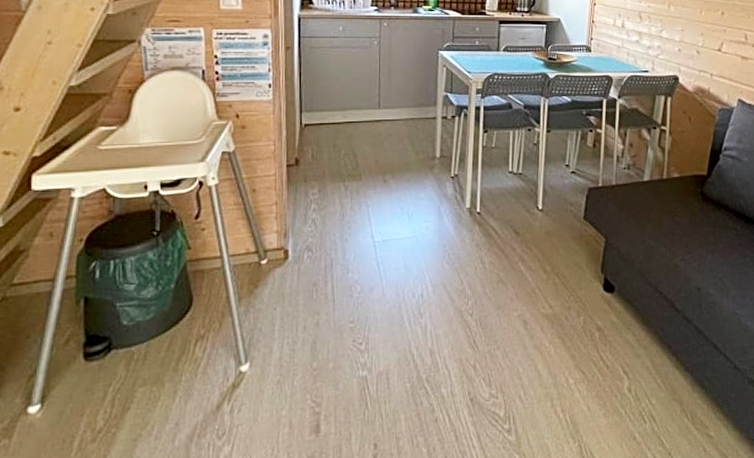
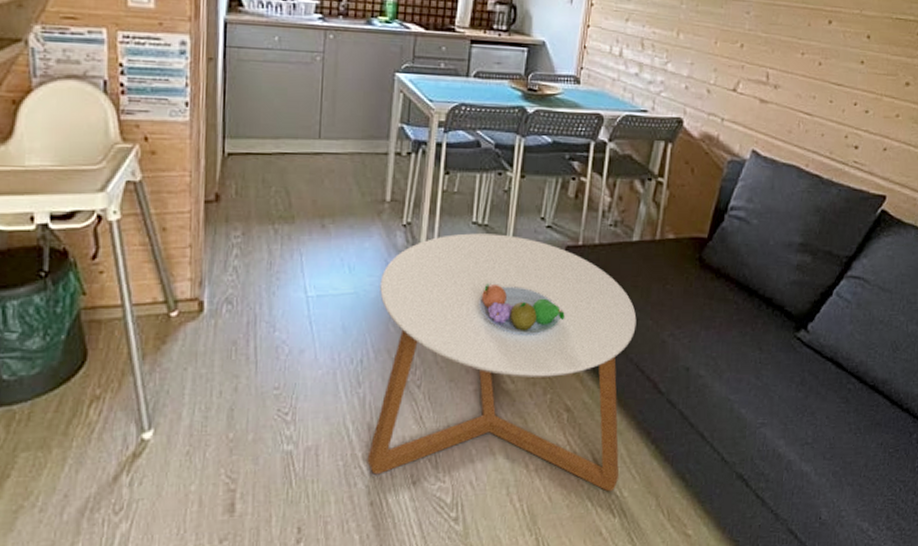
coffee table: none [430,180,652,400] -> present [367,233,637,492]
fruit bowl: none [518,223,591,267] -> present [479,283,565,336]

